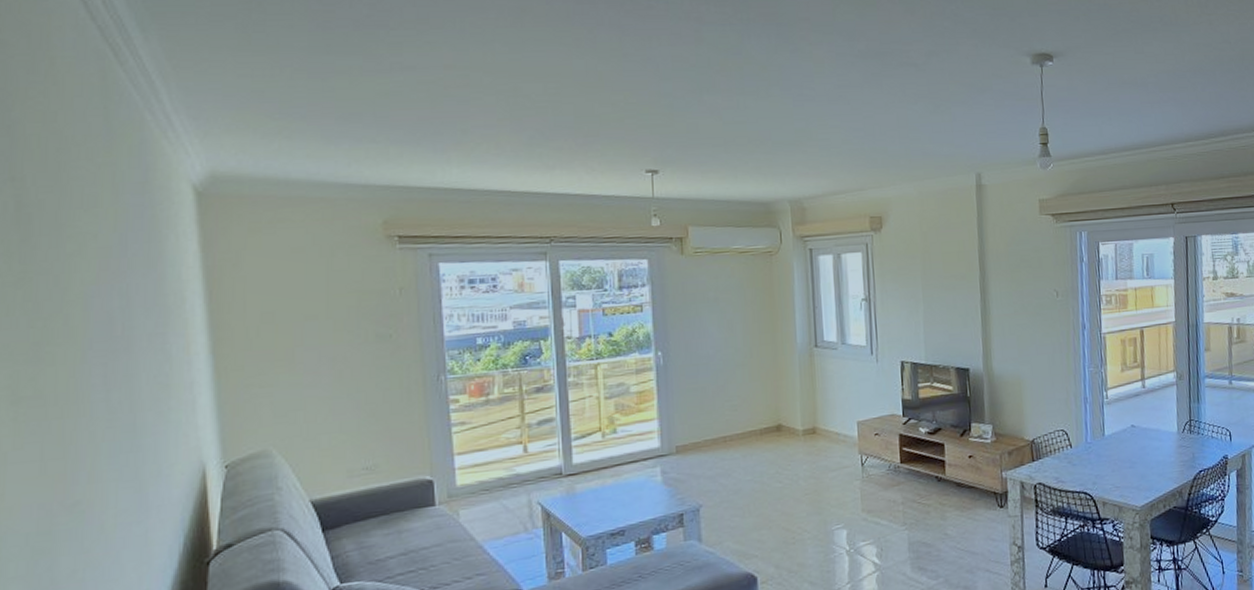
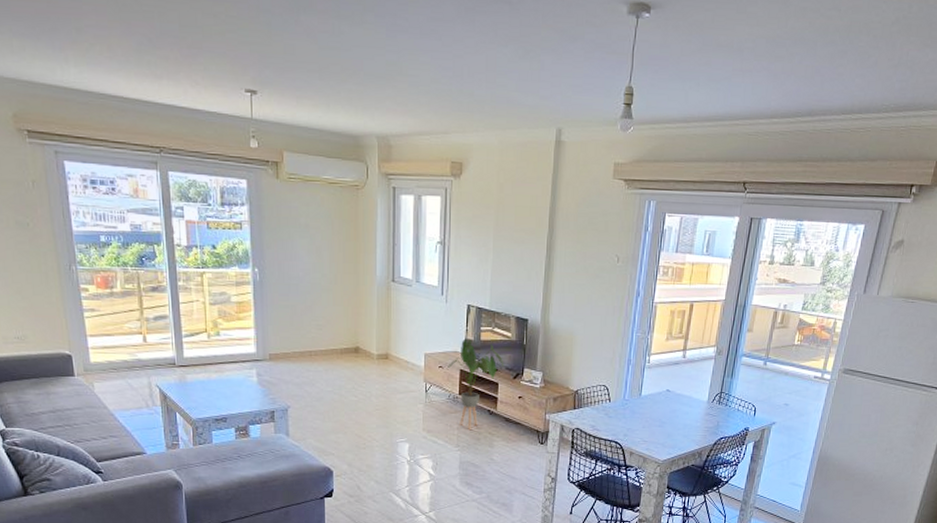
house plant: none [884,399,949,502] -> present [448,338,504,429]

